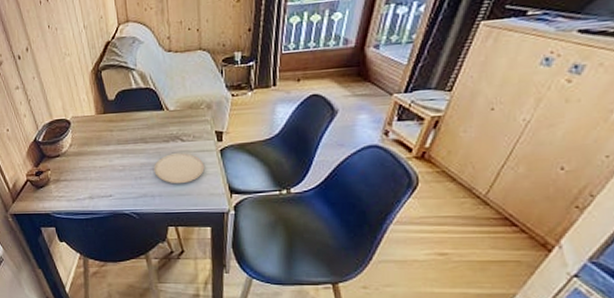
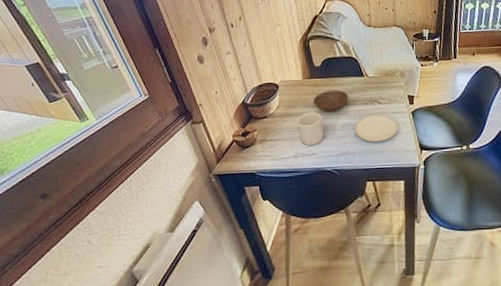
mug: none [91,149,120,187] -> present [297,111,324,146]
bowl: none [107,125,147,150] -> present [312,89,349,112]

